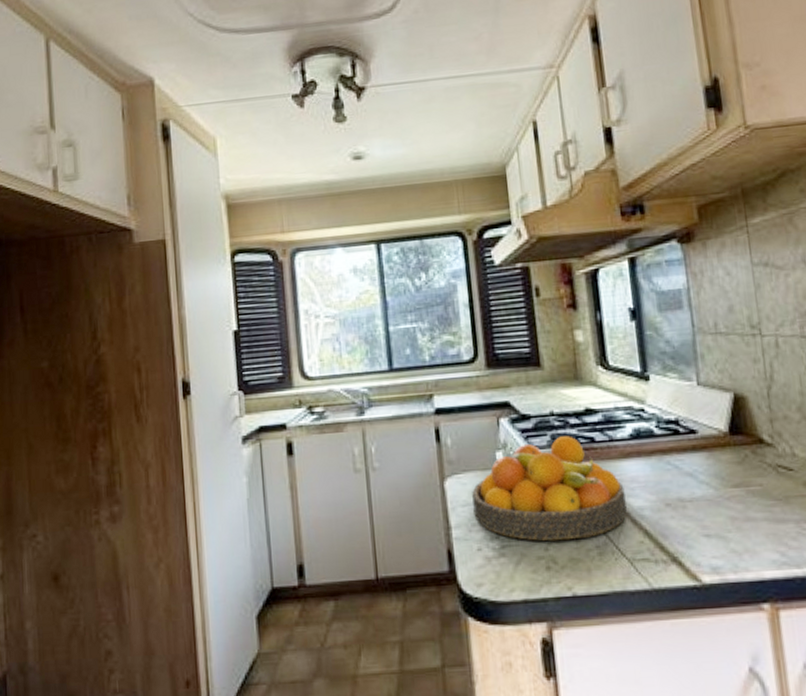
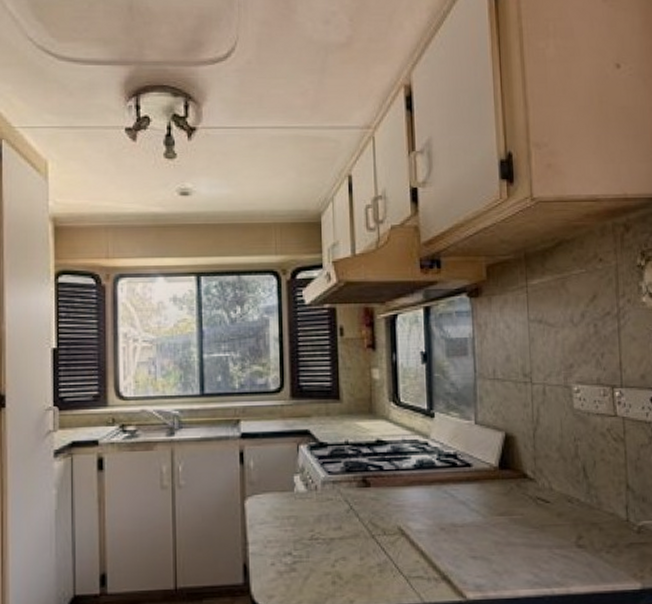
fruit bowl: present [472,436,628,541] -> none [270,464,408,559]

